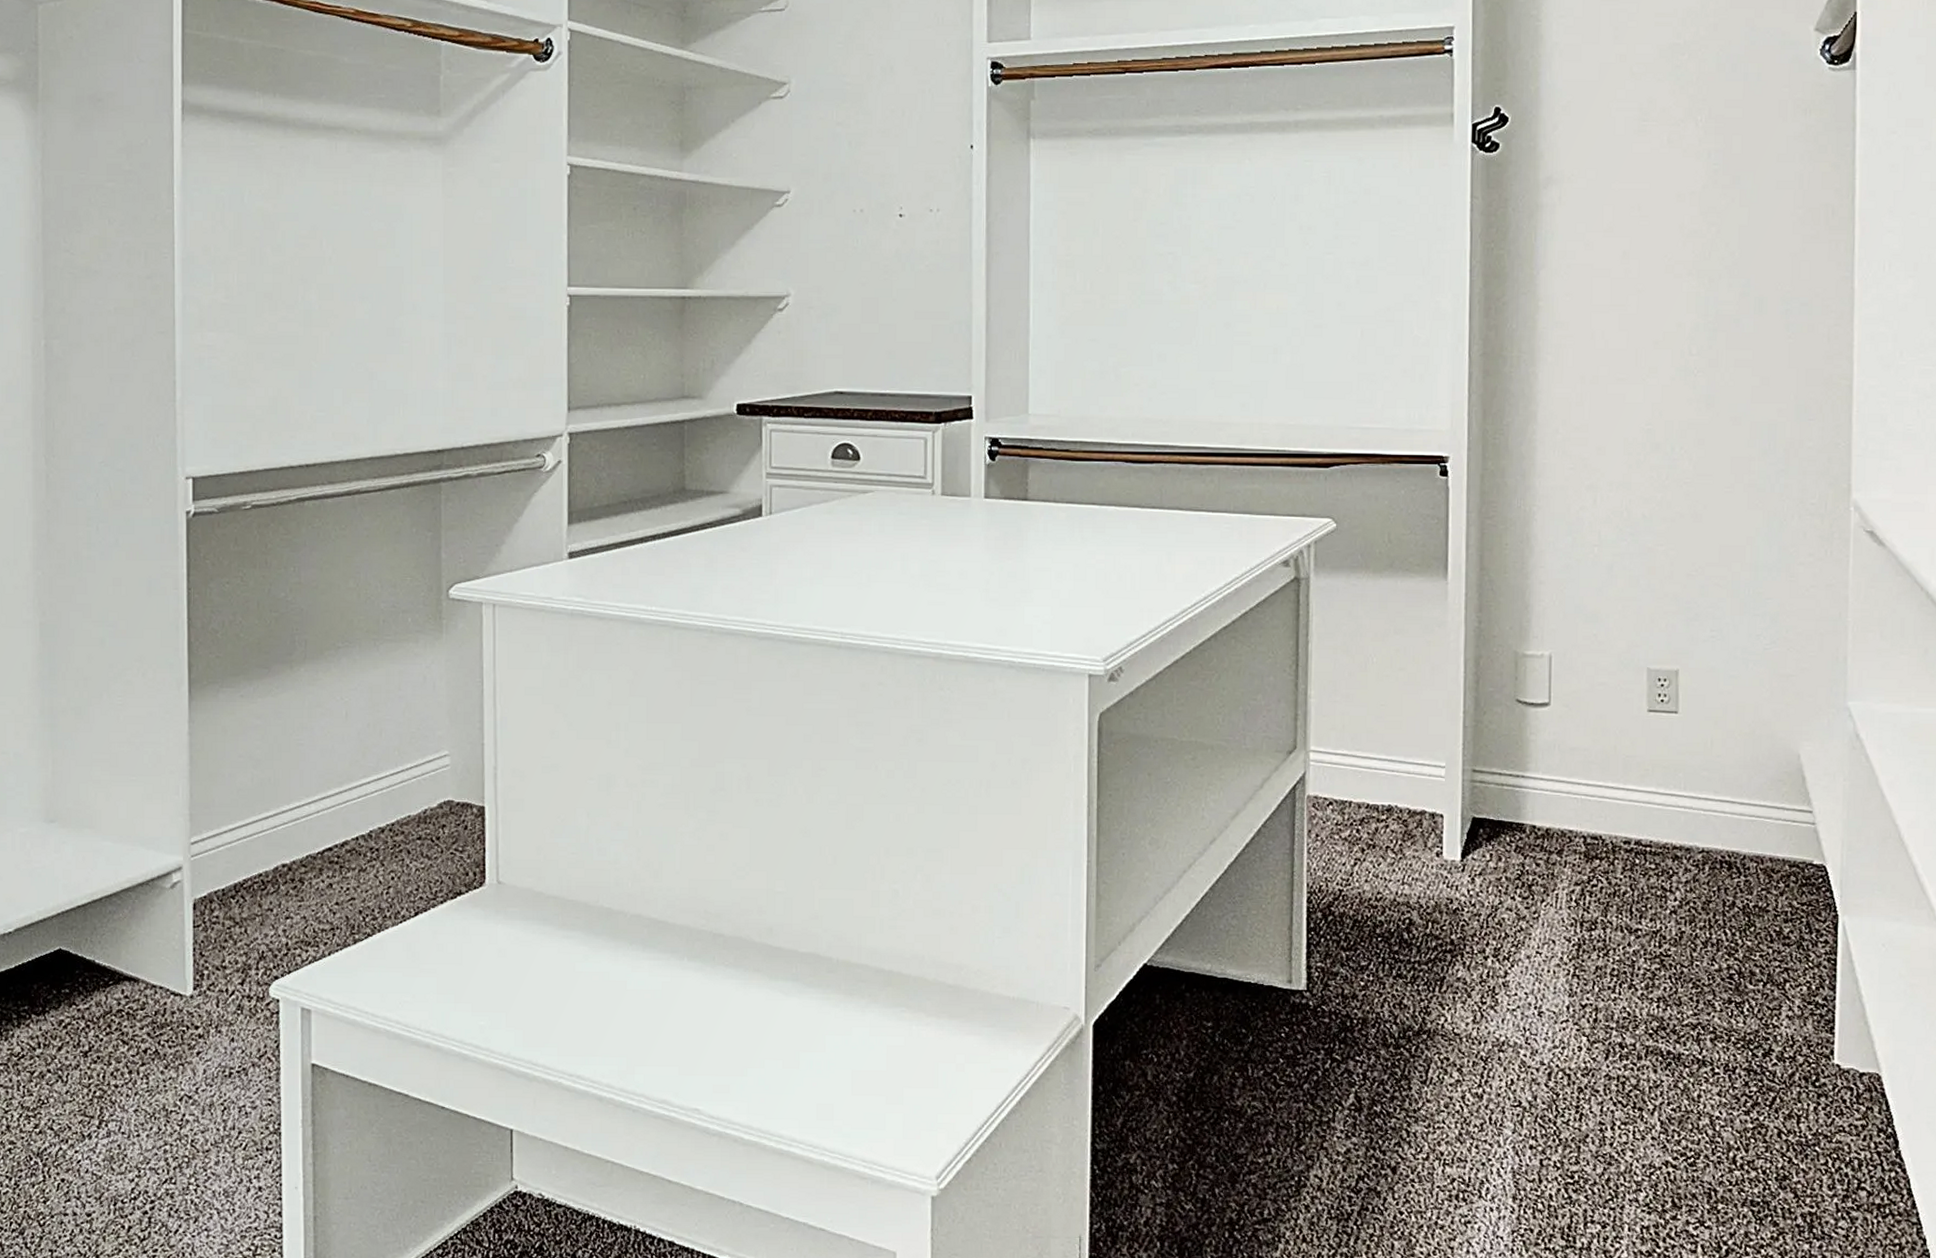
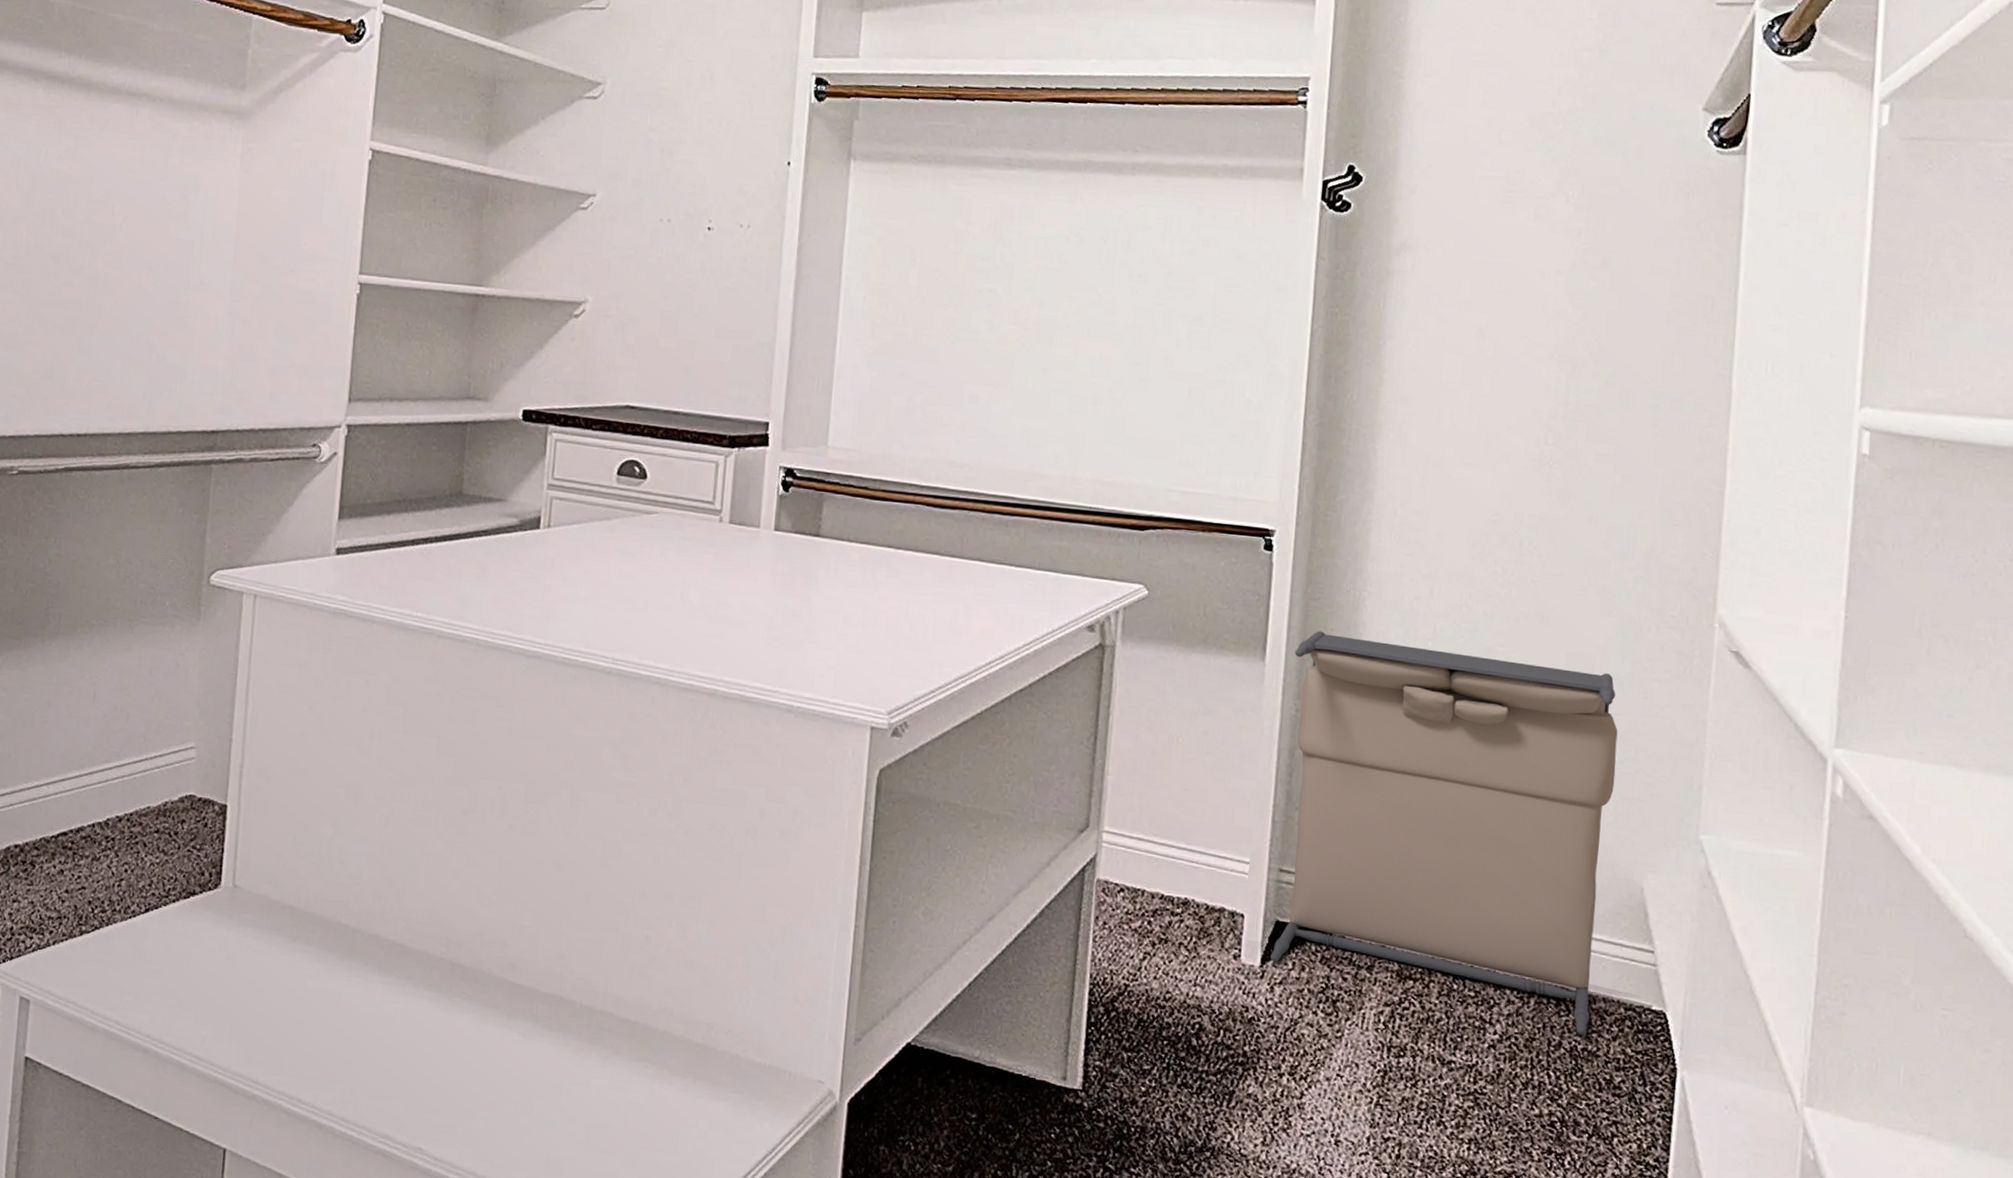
laundry hamper: none [1469,547,1770,894] -> present [1270,631,1618,1035]

